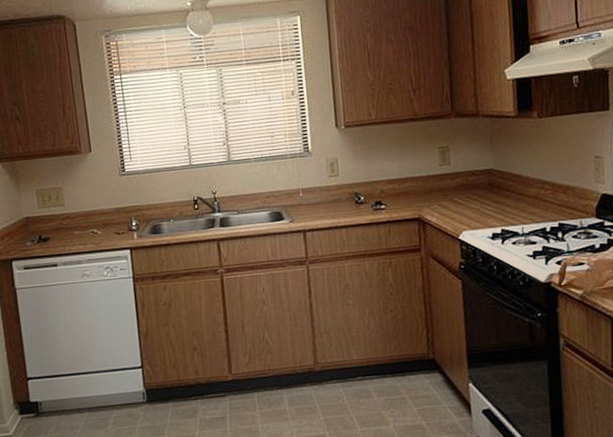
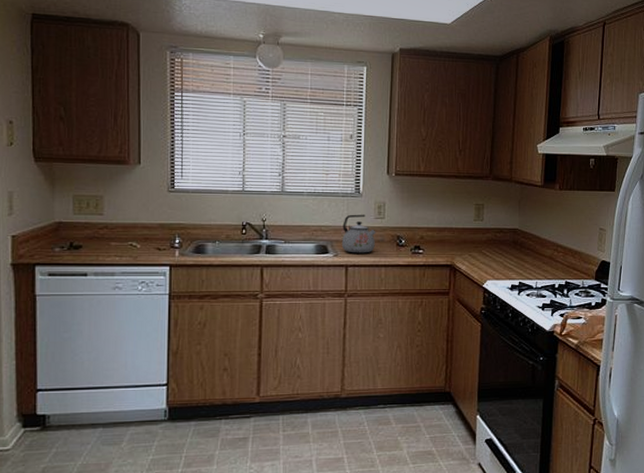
kettle: none [295,174,332,217] -> present [341,214,376,253]

